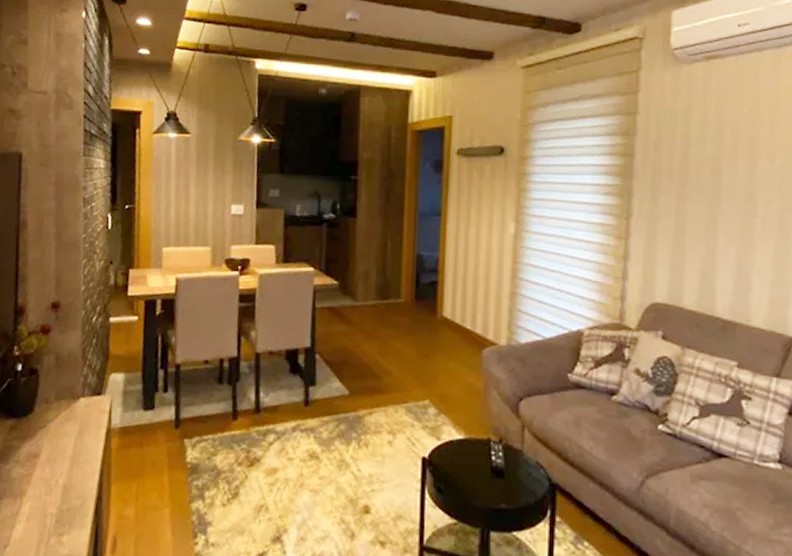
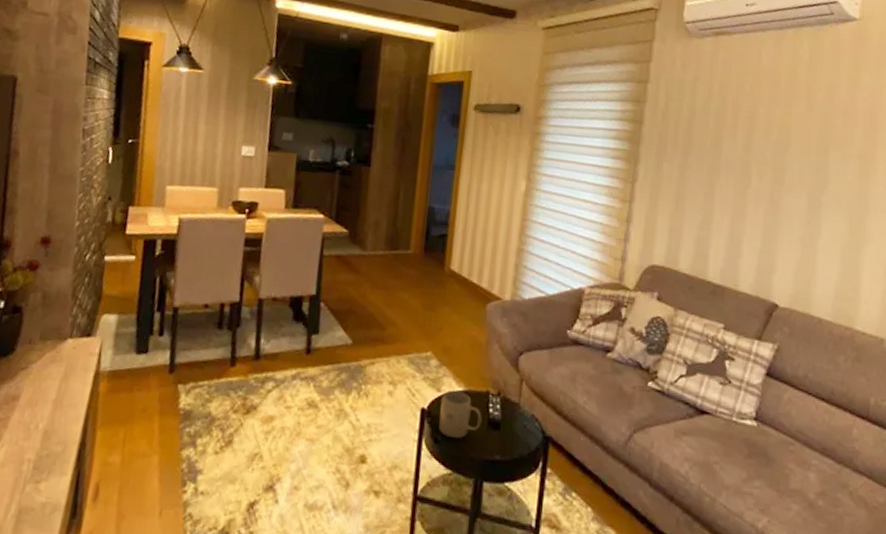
mug: none [440,438,485,488] -> present [439,390,482,439]

